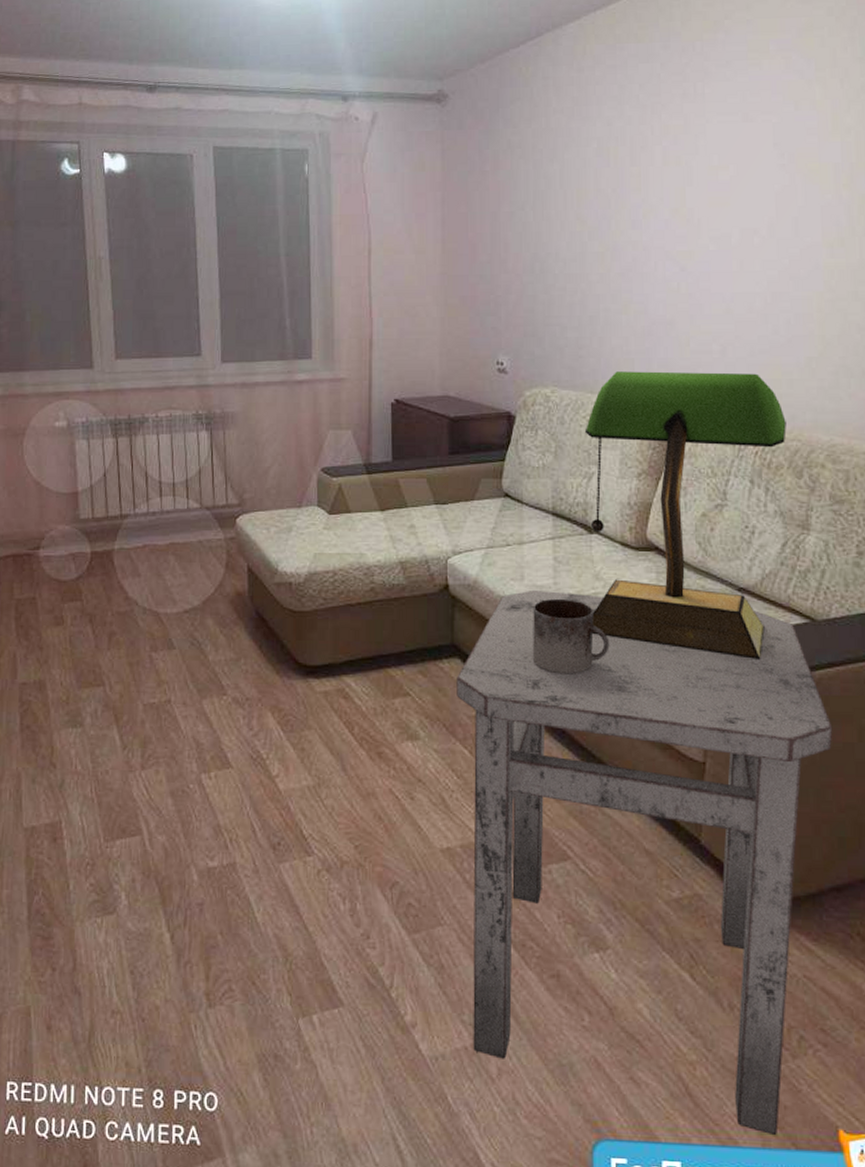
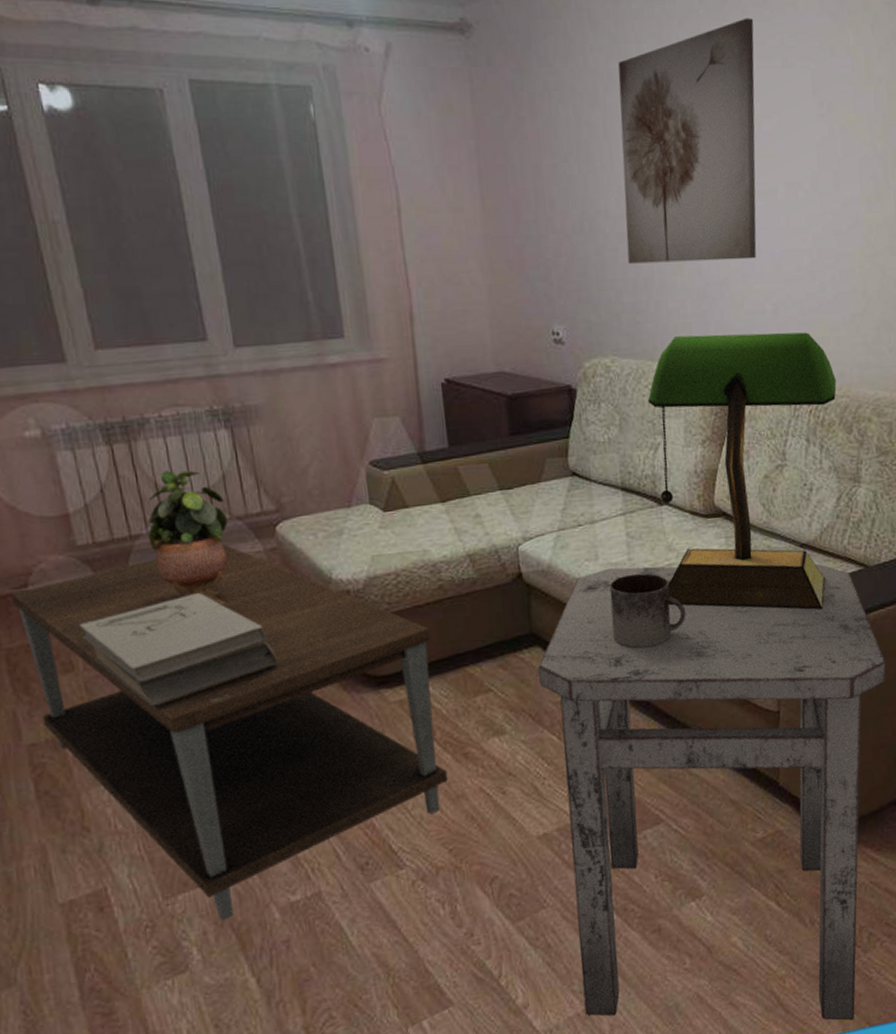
coffee table: none [27,529,361,873] -> present [11,543,448,921]
book: none [73,570,225,665] -> present [79,593,279,706]
potted plant: none [134,462,199,583] -> present [148,470,229,605]
wall art: none [575,78,715,302] -> present [618,18,757,264]

